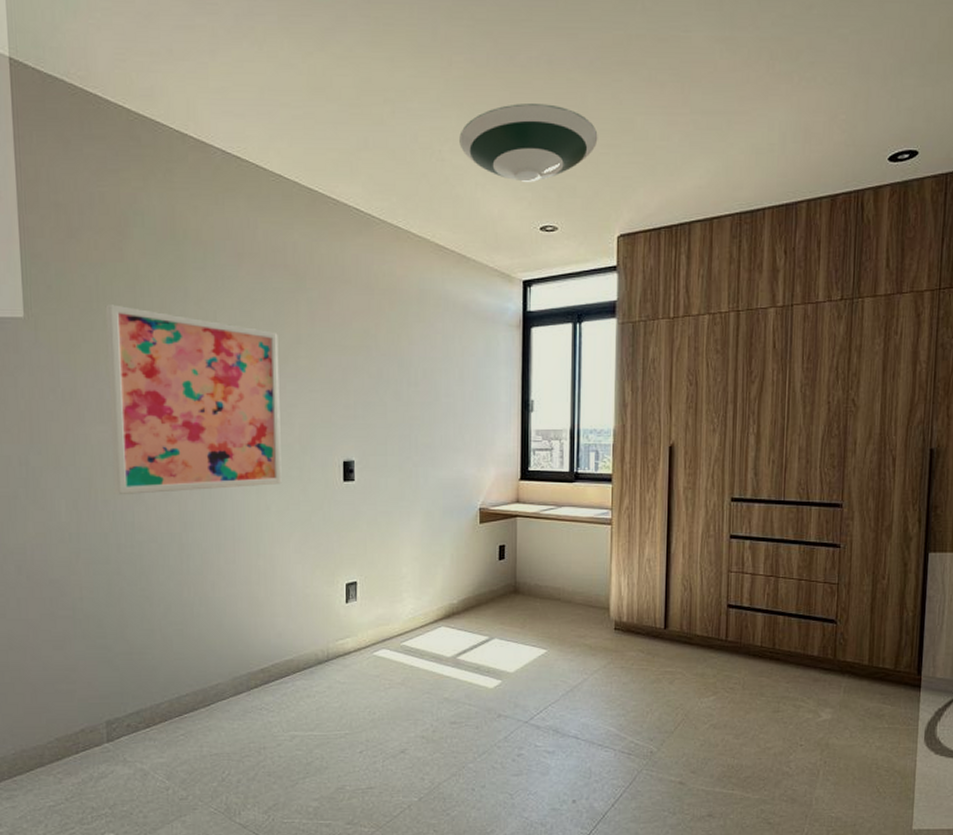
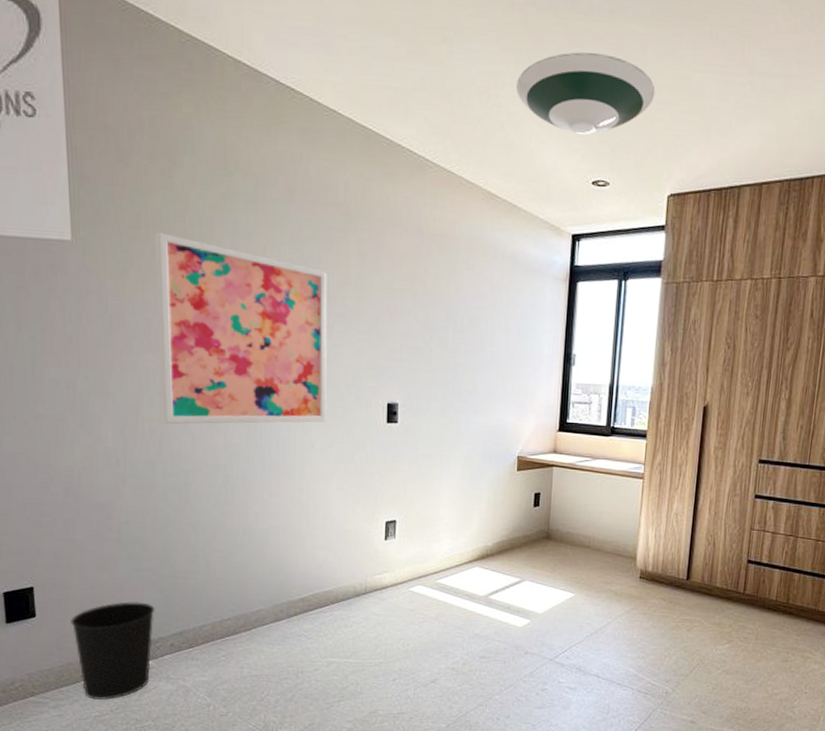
wastebasket: none [24,682,111,788] -> present [71,602,155,700]

